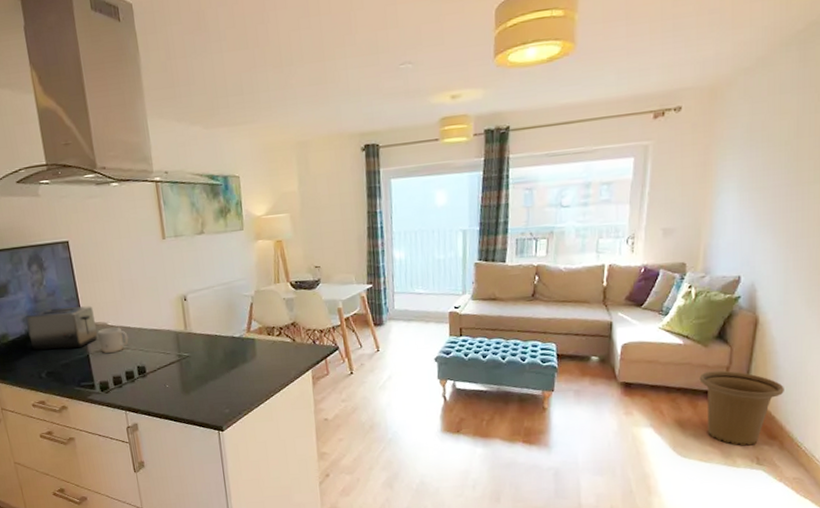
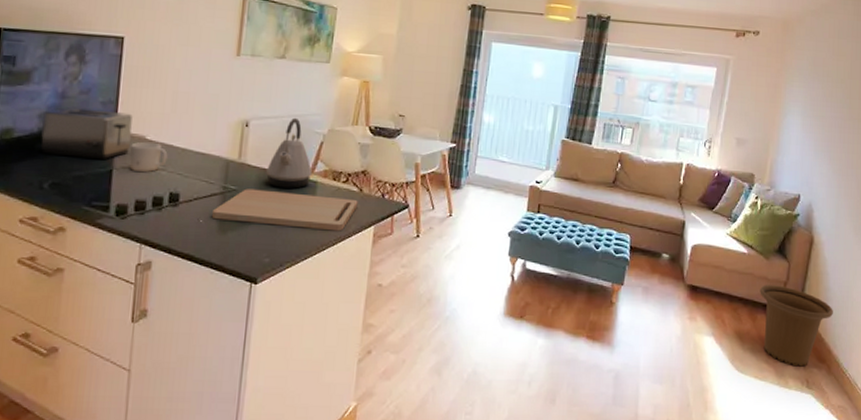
cutting board: none [174,349,294,383] -> present [211,189,358,232]
kettle: none [210,285,249,349] -> present [266,117,313,189]

